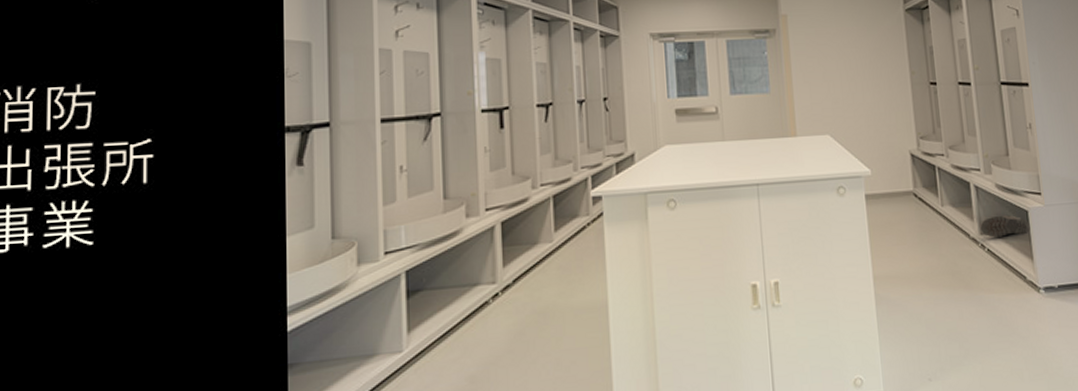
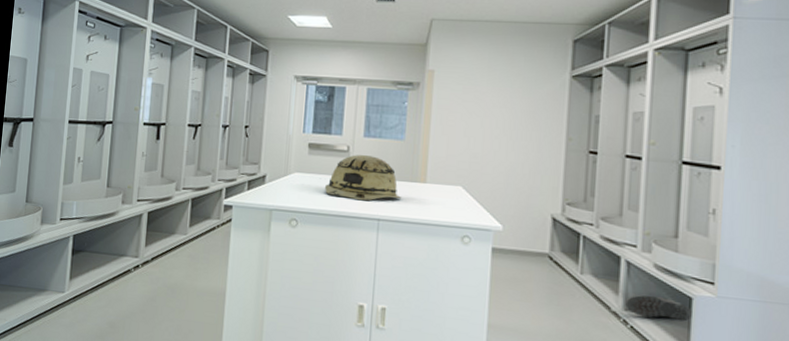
helmet: none [699,114,776,167] -> present [325,155,401,202]

